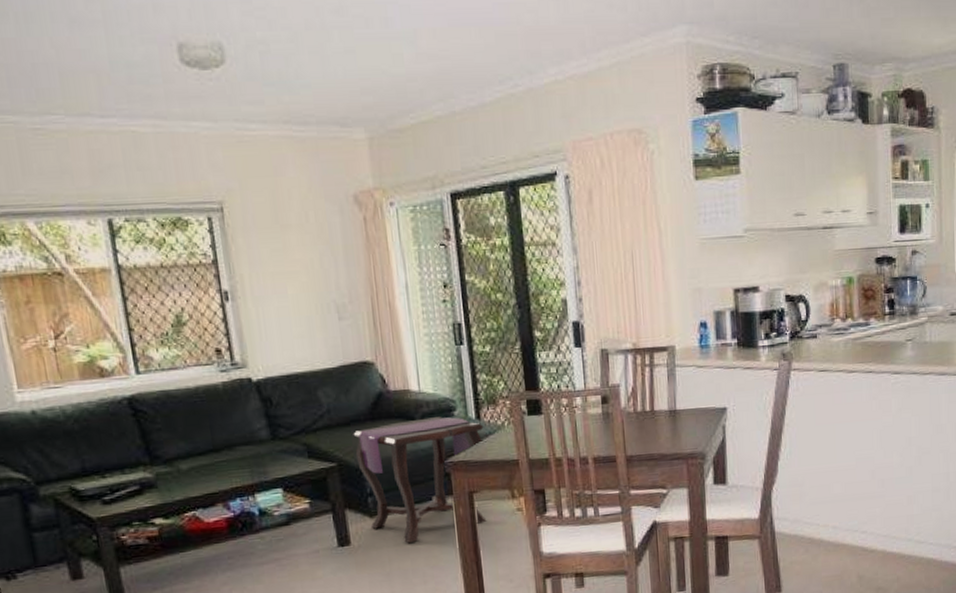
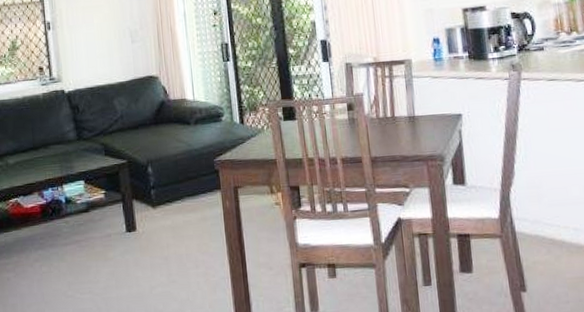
side table: present [353,417,487,543] -> none [140,122,250,231]

